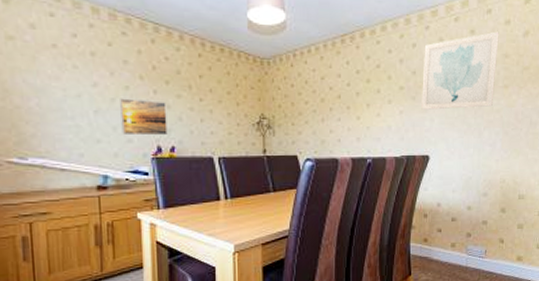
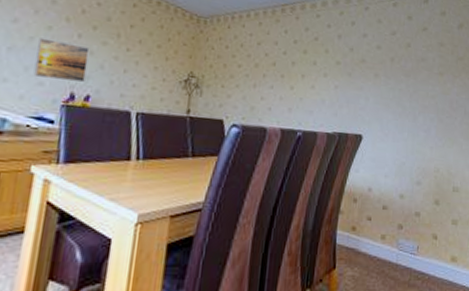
wall art: present [421,31,499,110] -> none [357,20,435,92]

